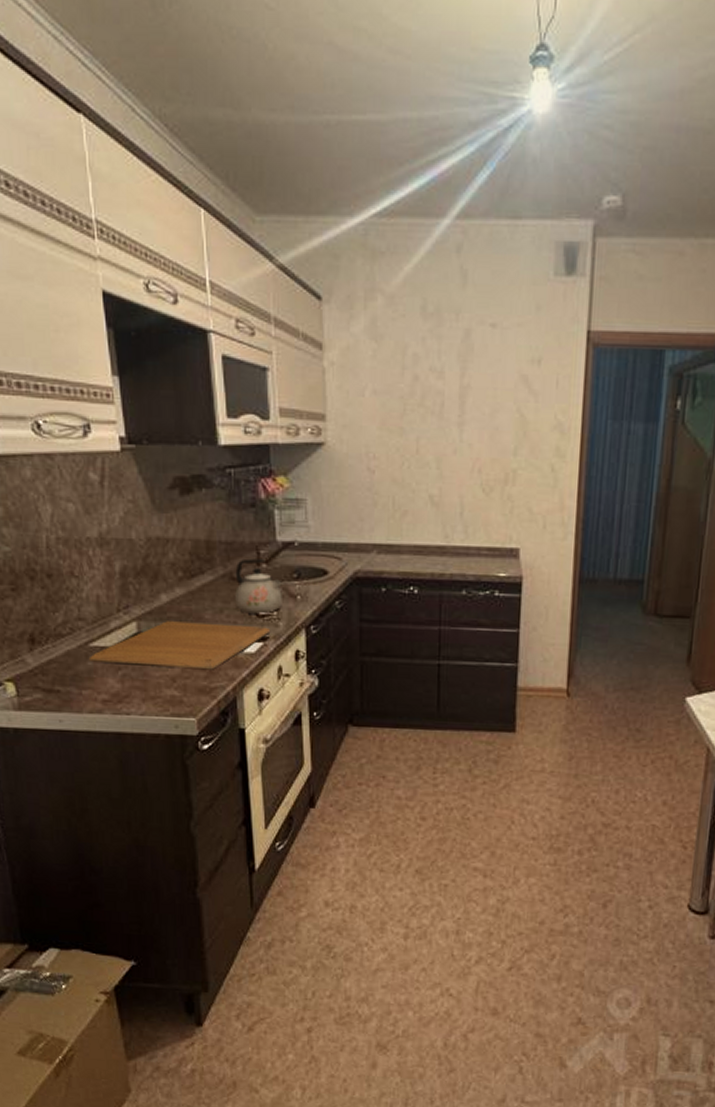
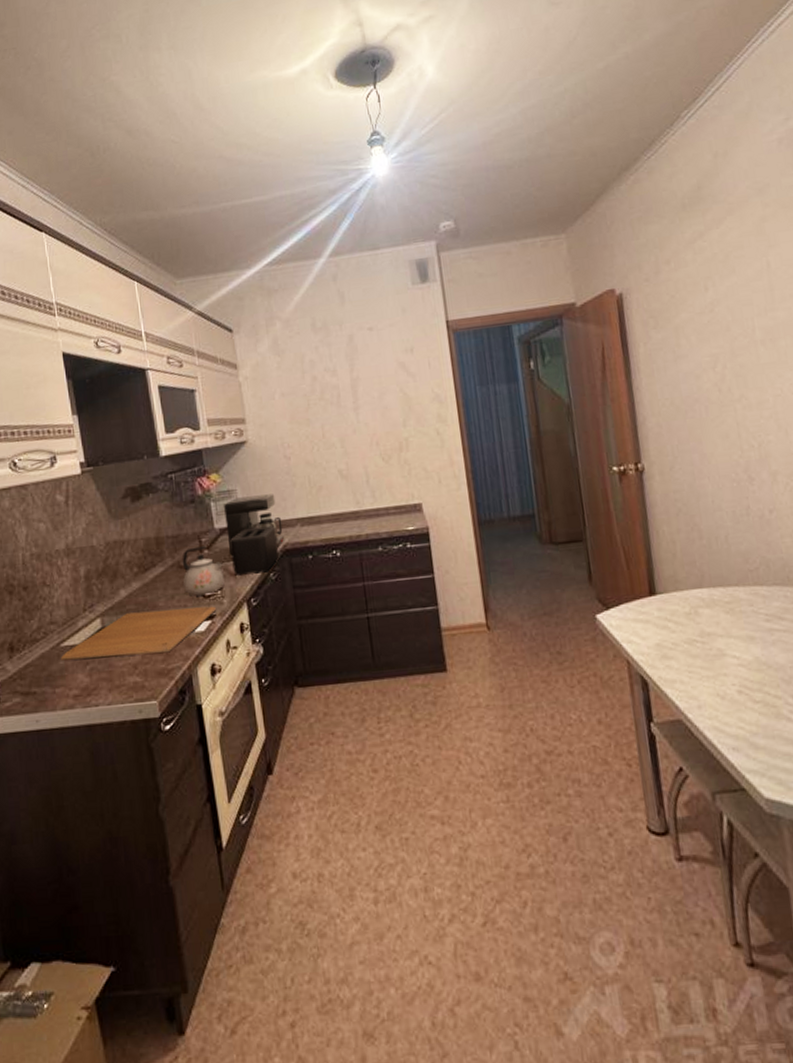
coffee maker: none [290,509,357,574] -> present [224,494,285,555]
toaster: none [292,546,349,599] -> present [229,525,280,576]

